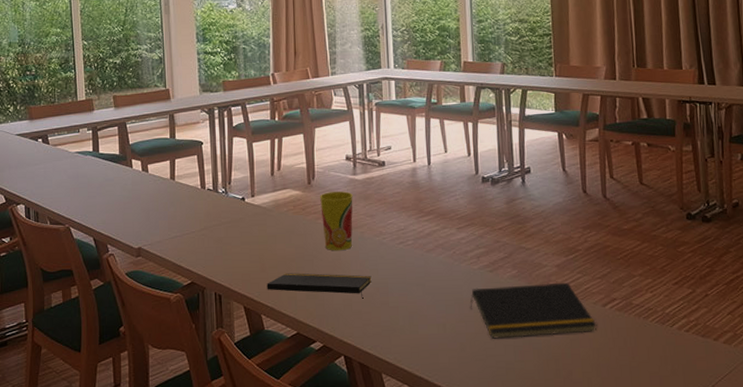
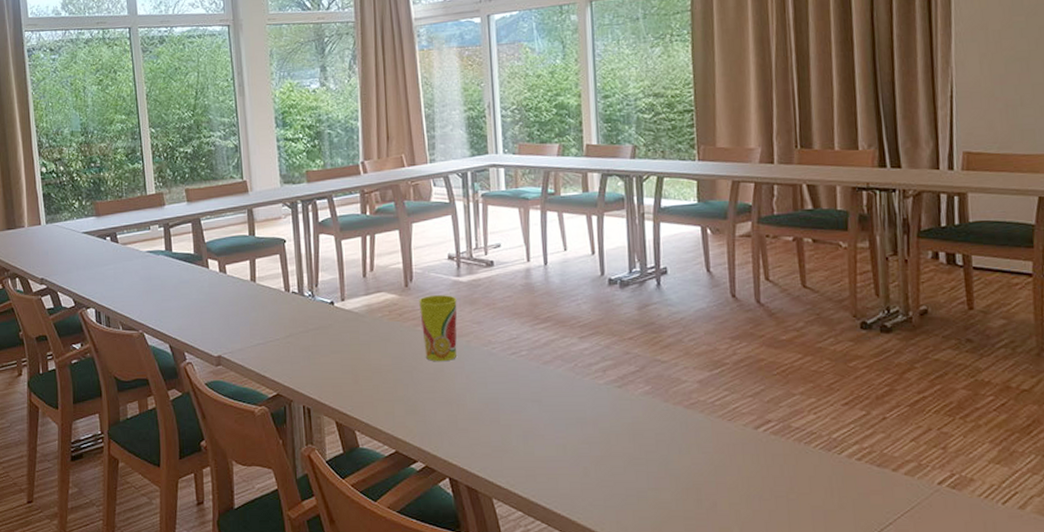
notepad: present [267,273,372,299] -> none [360,385,480,415]
notepad: present [470,282,597,339] -> none [594,400,748,463]

